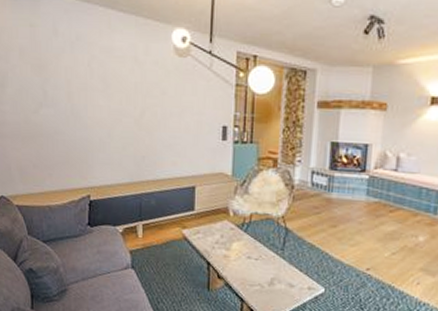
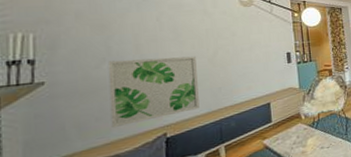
wall art: none [44,107,122,178] -> present [107,56,200,127]

